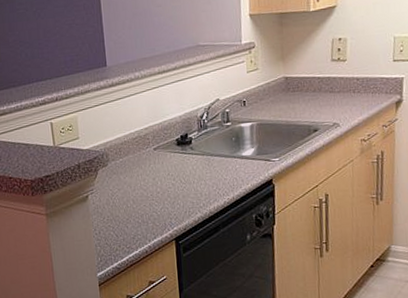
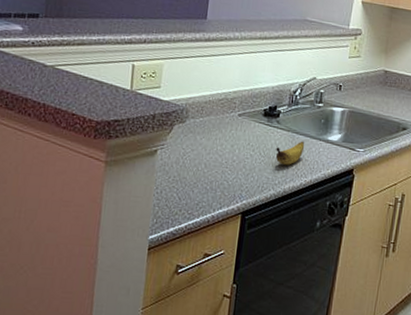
banana: none [195,161,221,188] -> present [275,141,305,165]

